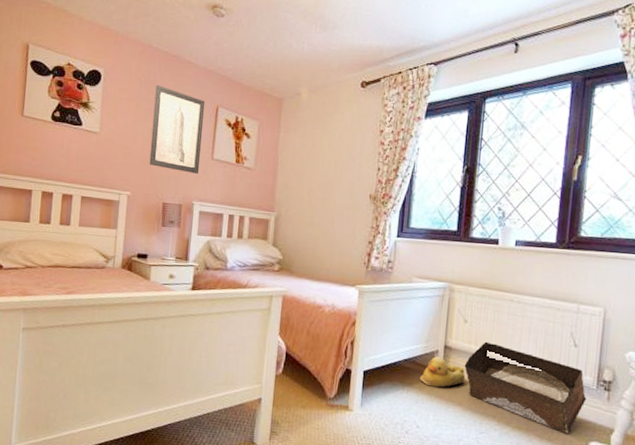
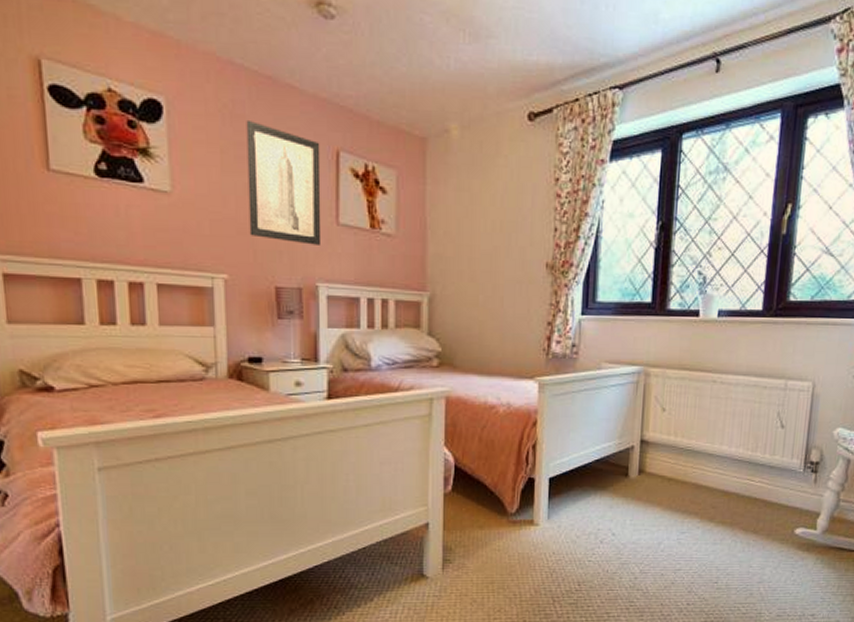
rubber duck: present [419,356,466,388] -> none [614,453,665,488]
storage bin: present [464,341,587,435] -> none [663,431,793,524]

